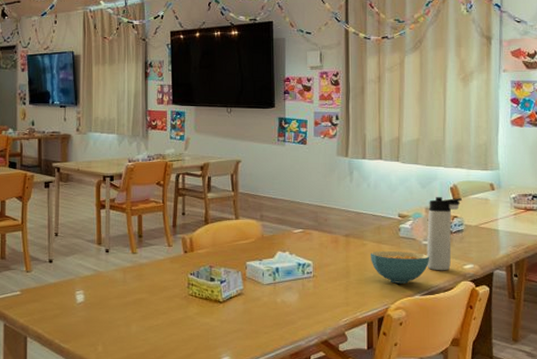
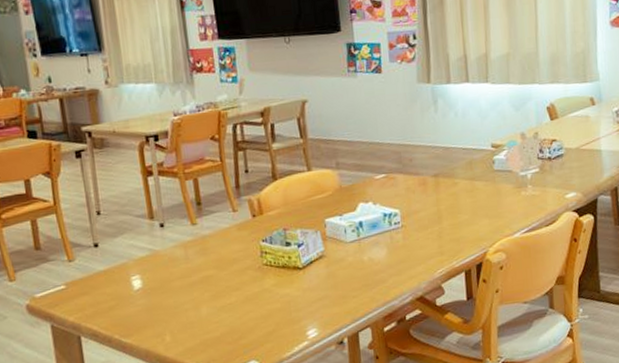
cereal bowl: present [371,251,430,284] -> none [463,185,529,224]
thermos bottle: present [426,197,462,271] -> none [524,117,560,204]

